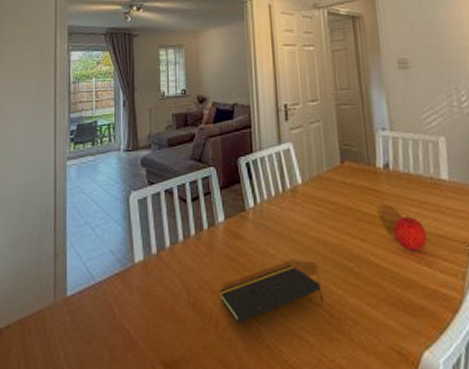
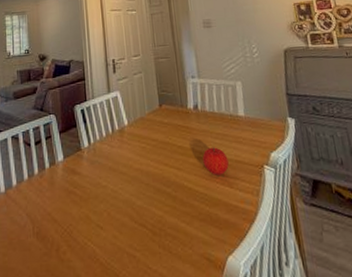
notepad: present [219,264,323,325] -> none [60,193,147,248]

